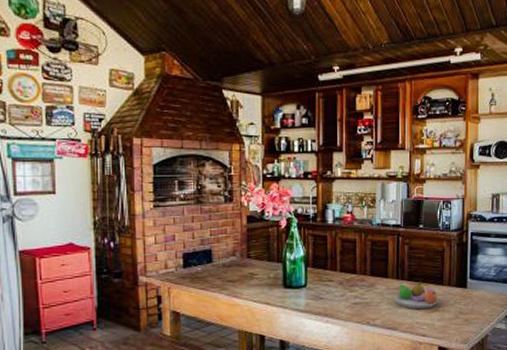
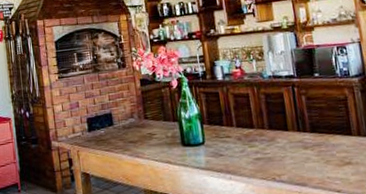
fruit bowl: present [394,282,439,310] -> none [298,133,350,163]

